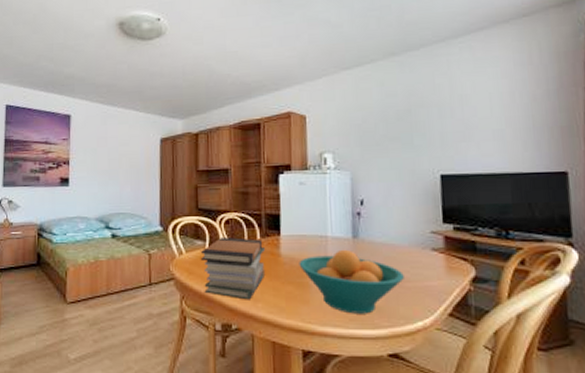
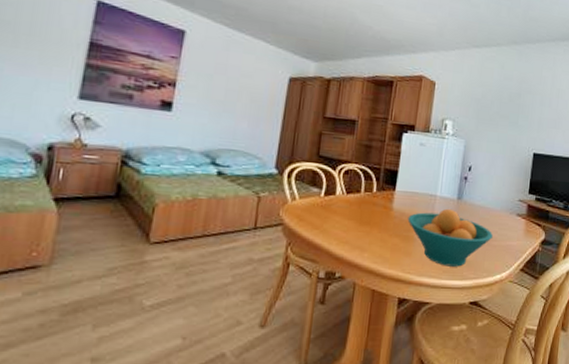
book stack: present [200,237,266,300] -> none [313,187,379,250]

